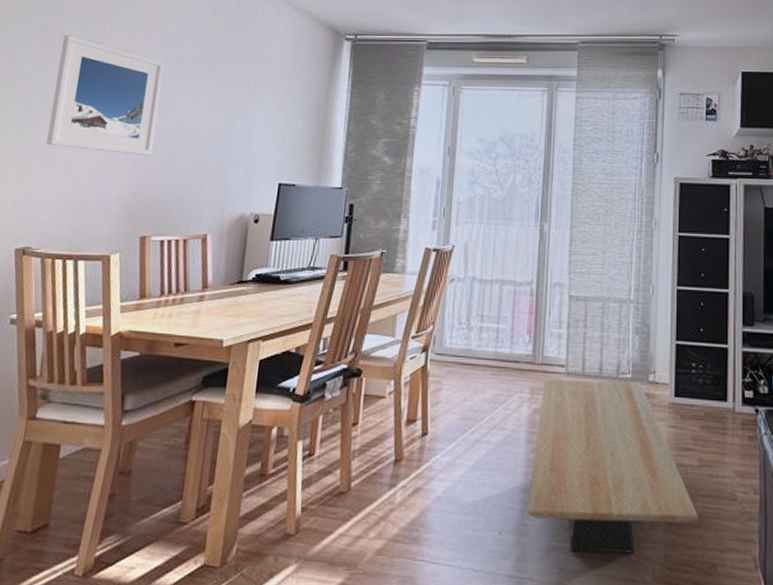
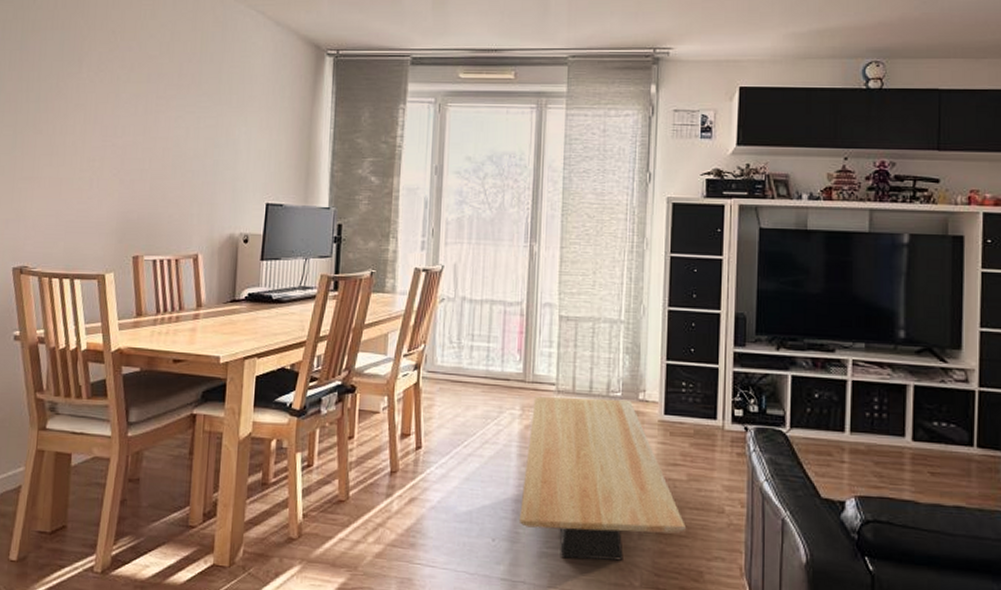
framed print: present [46,35,165,155] -> none [34,52,146,175]

